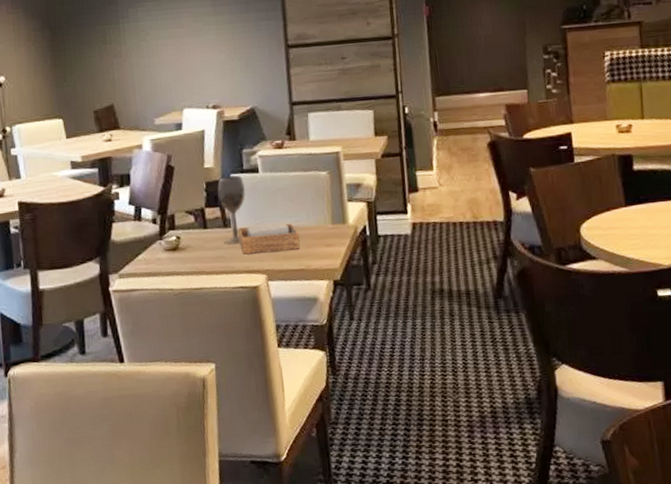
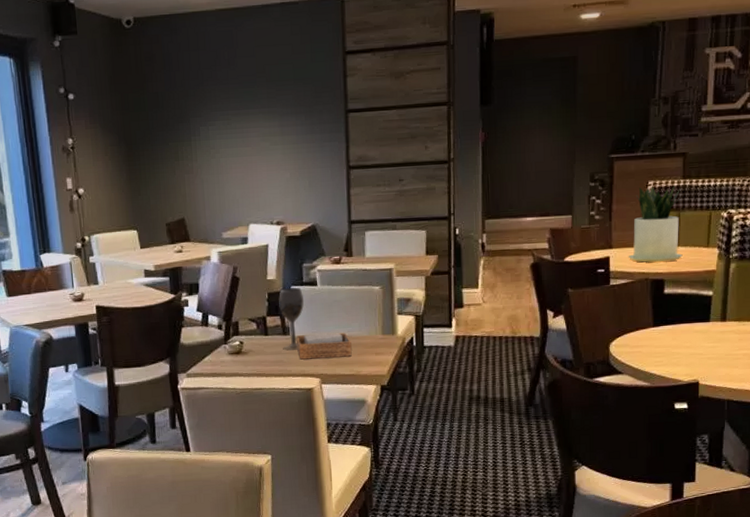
planter: none [591,54,649,138] -> present [628,184,683,263]

